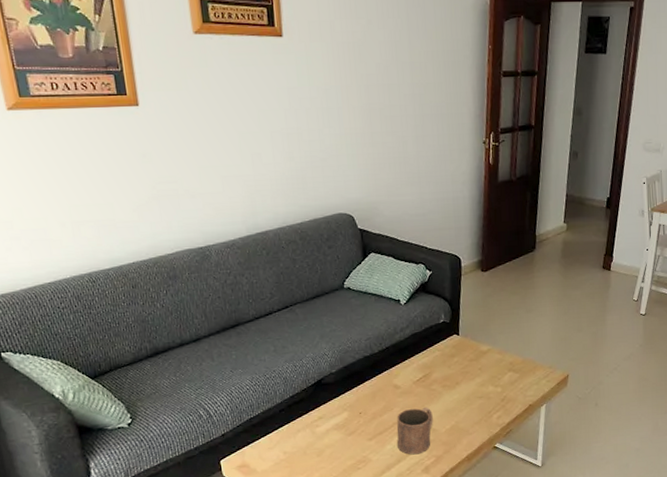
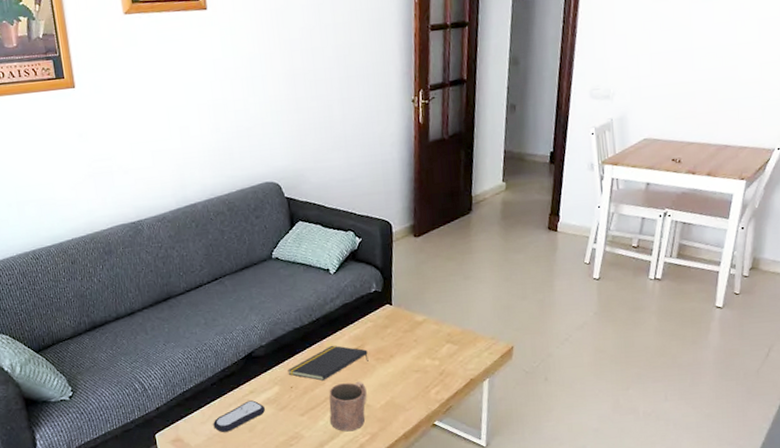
remote control: none [281,426,333,457] -> present [213,400,265,432]
notepad: none [357,373,436,407] -> present [288,345,369,381]

